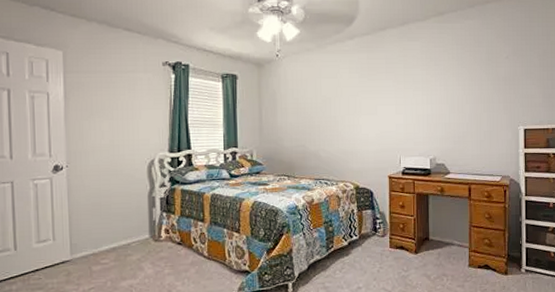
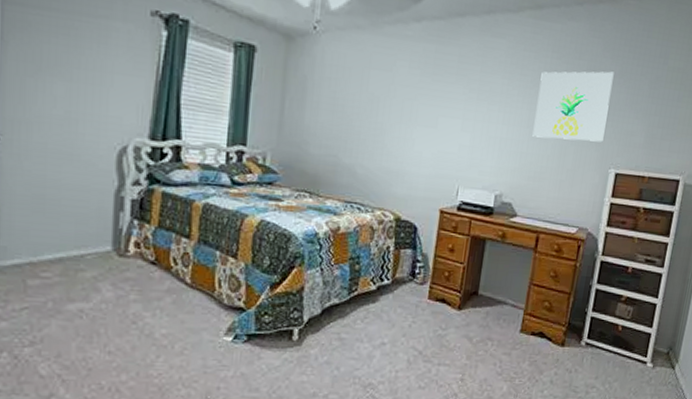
wall art: none [451,52,509,110] -> present [532,71,614,142]

